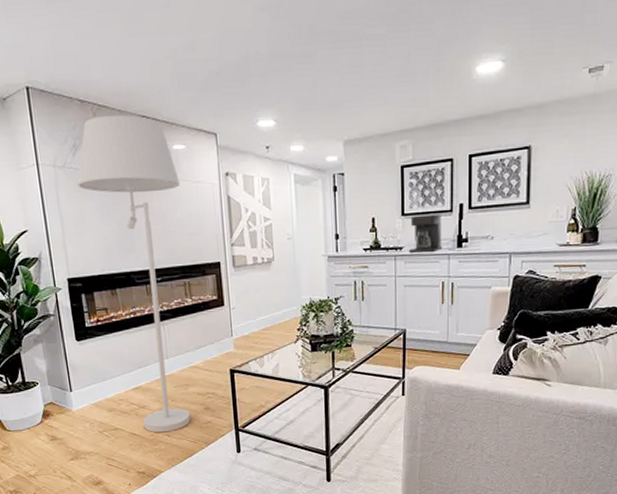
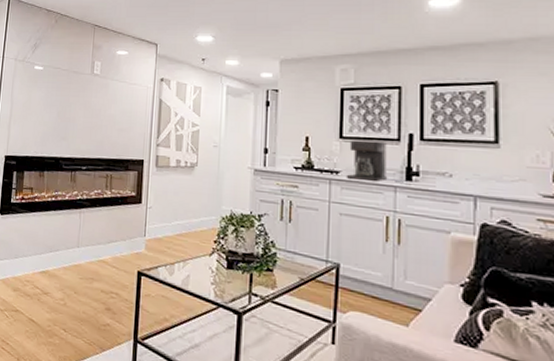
floor lamp: present [77,114,191,433] -> none [31,22,118,327]

